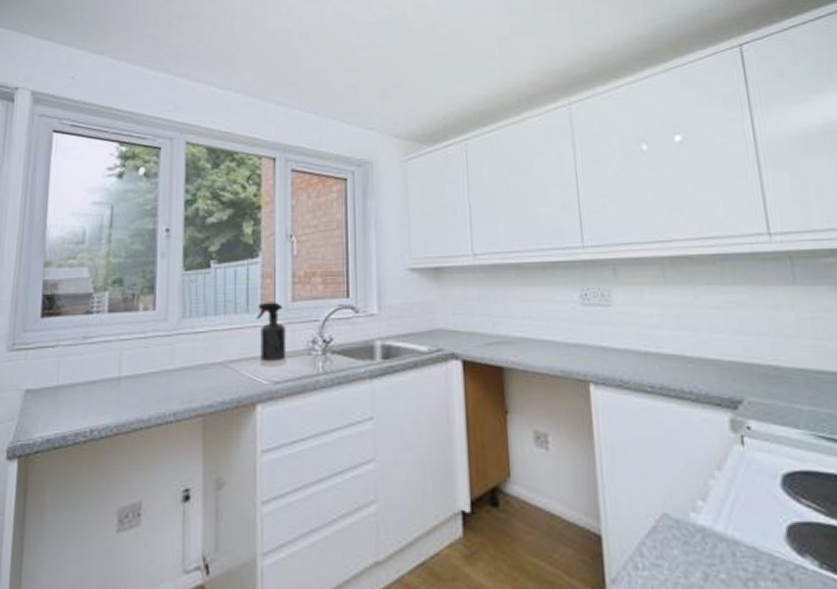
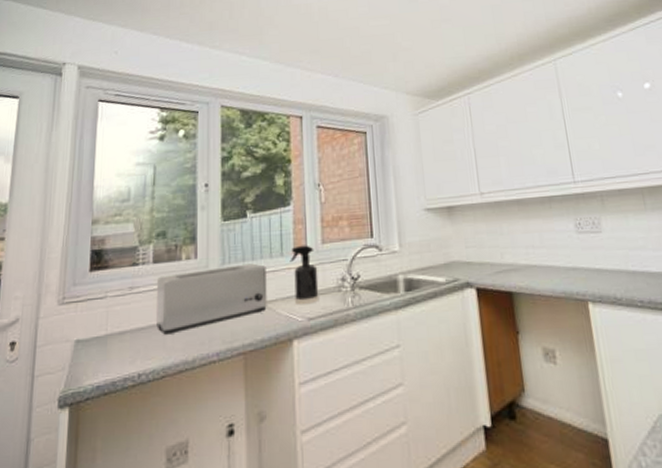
toaster: none [109,318,230,390] -> present [155,263,267,335]

